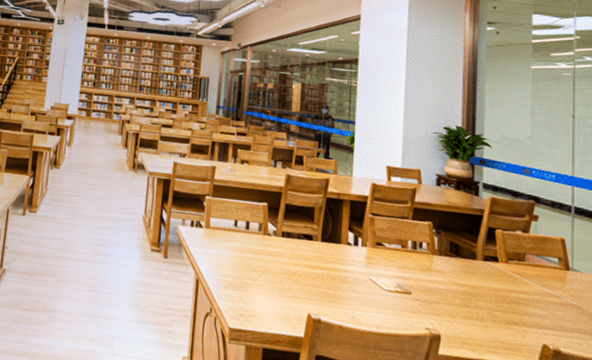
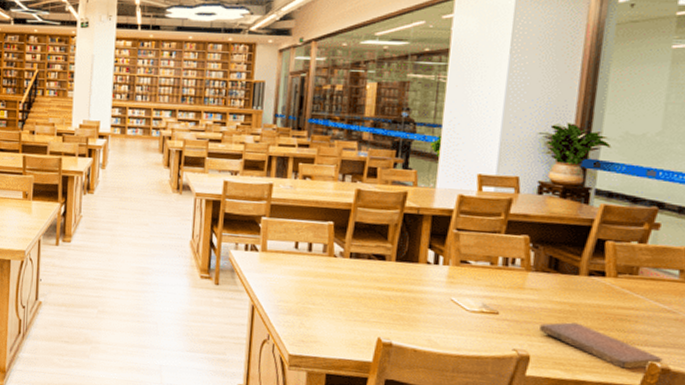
notebook: none [447,303,554,351] -> present [539,322,663,370]

